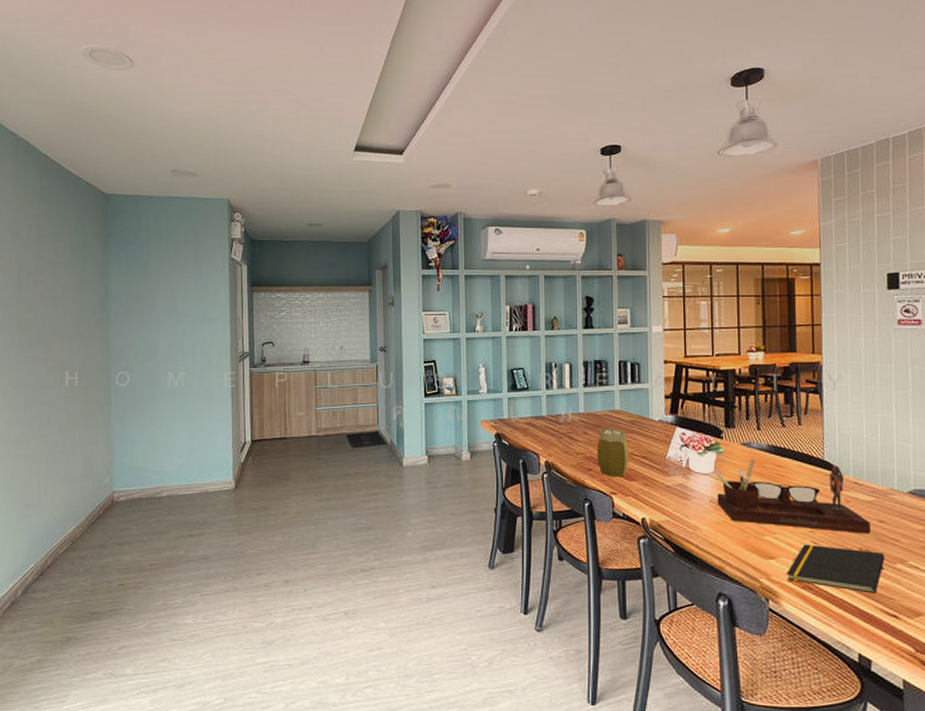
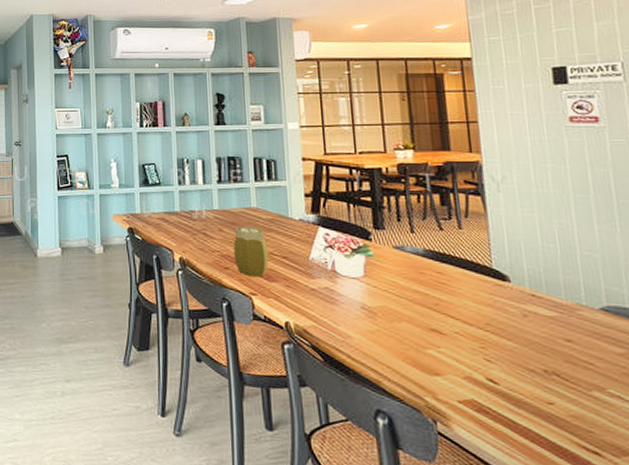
desk organizer: present [715,459,872,534] -> none [364,264,557,354]
notepad: present [786,544,885,594] -> none [456,361,578,425]

